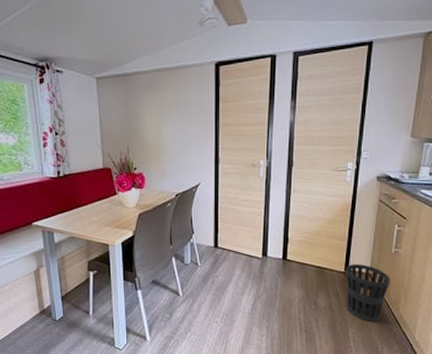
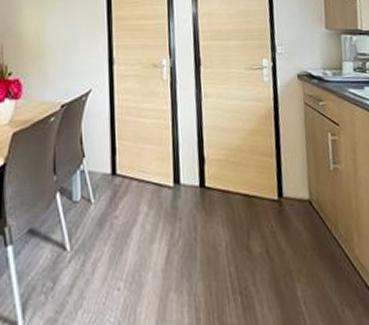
wastebasket: present [345,264,390,321] -> none [279,188,336,271]

